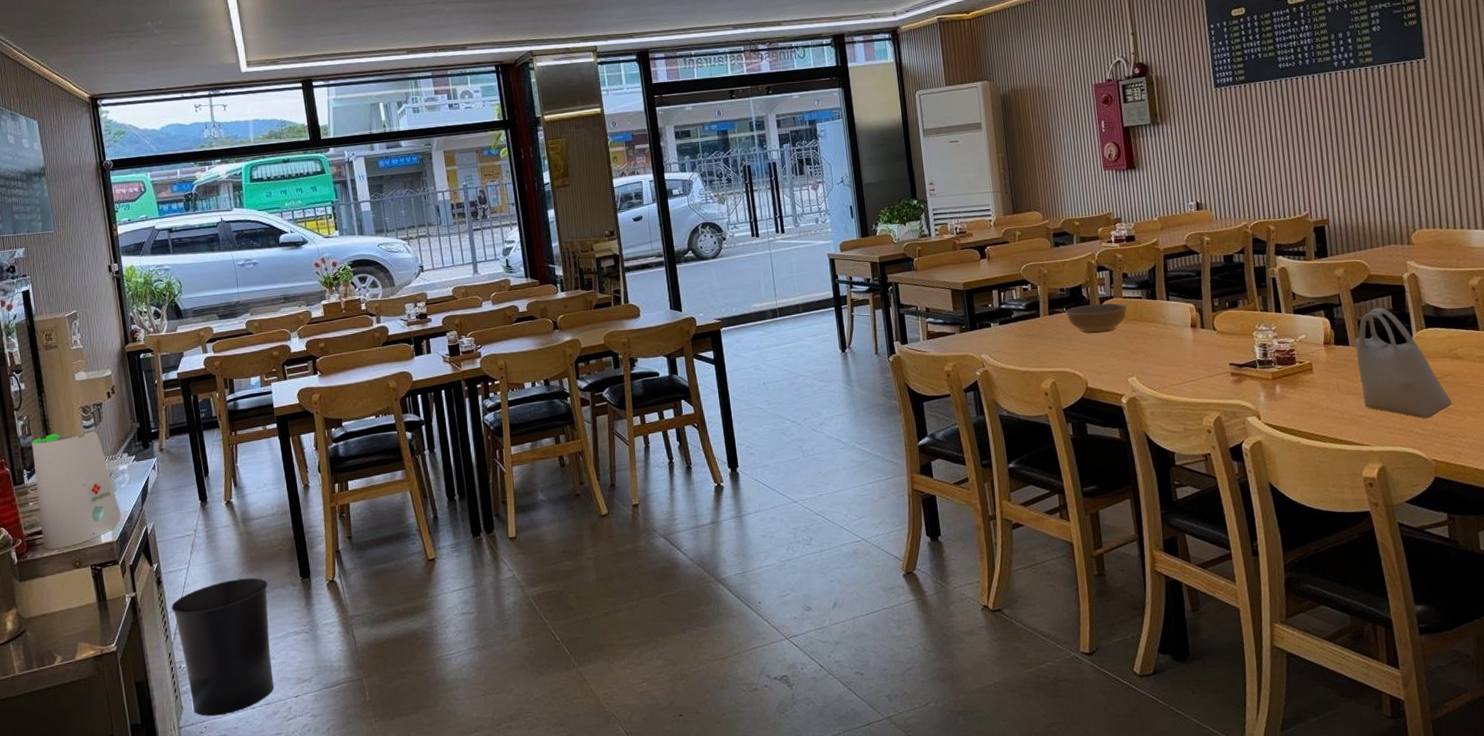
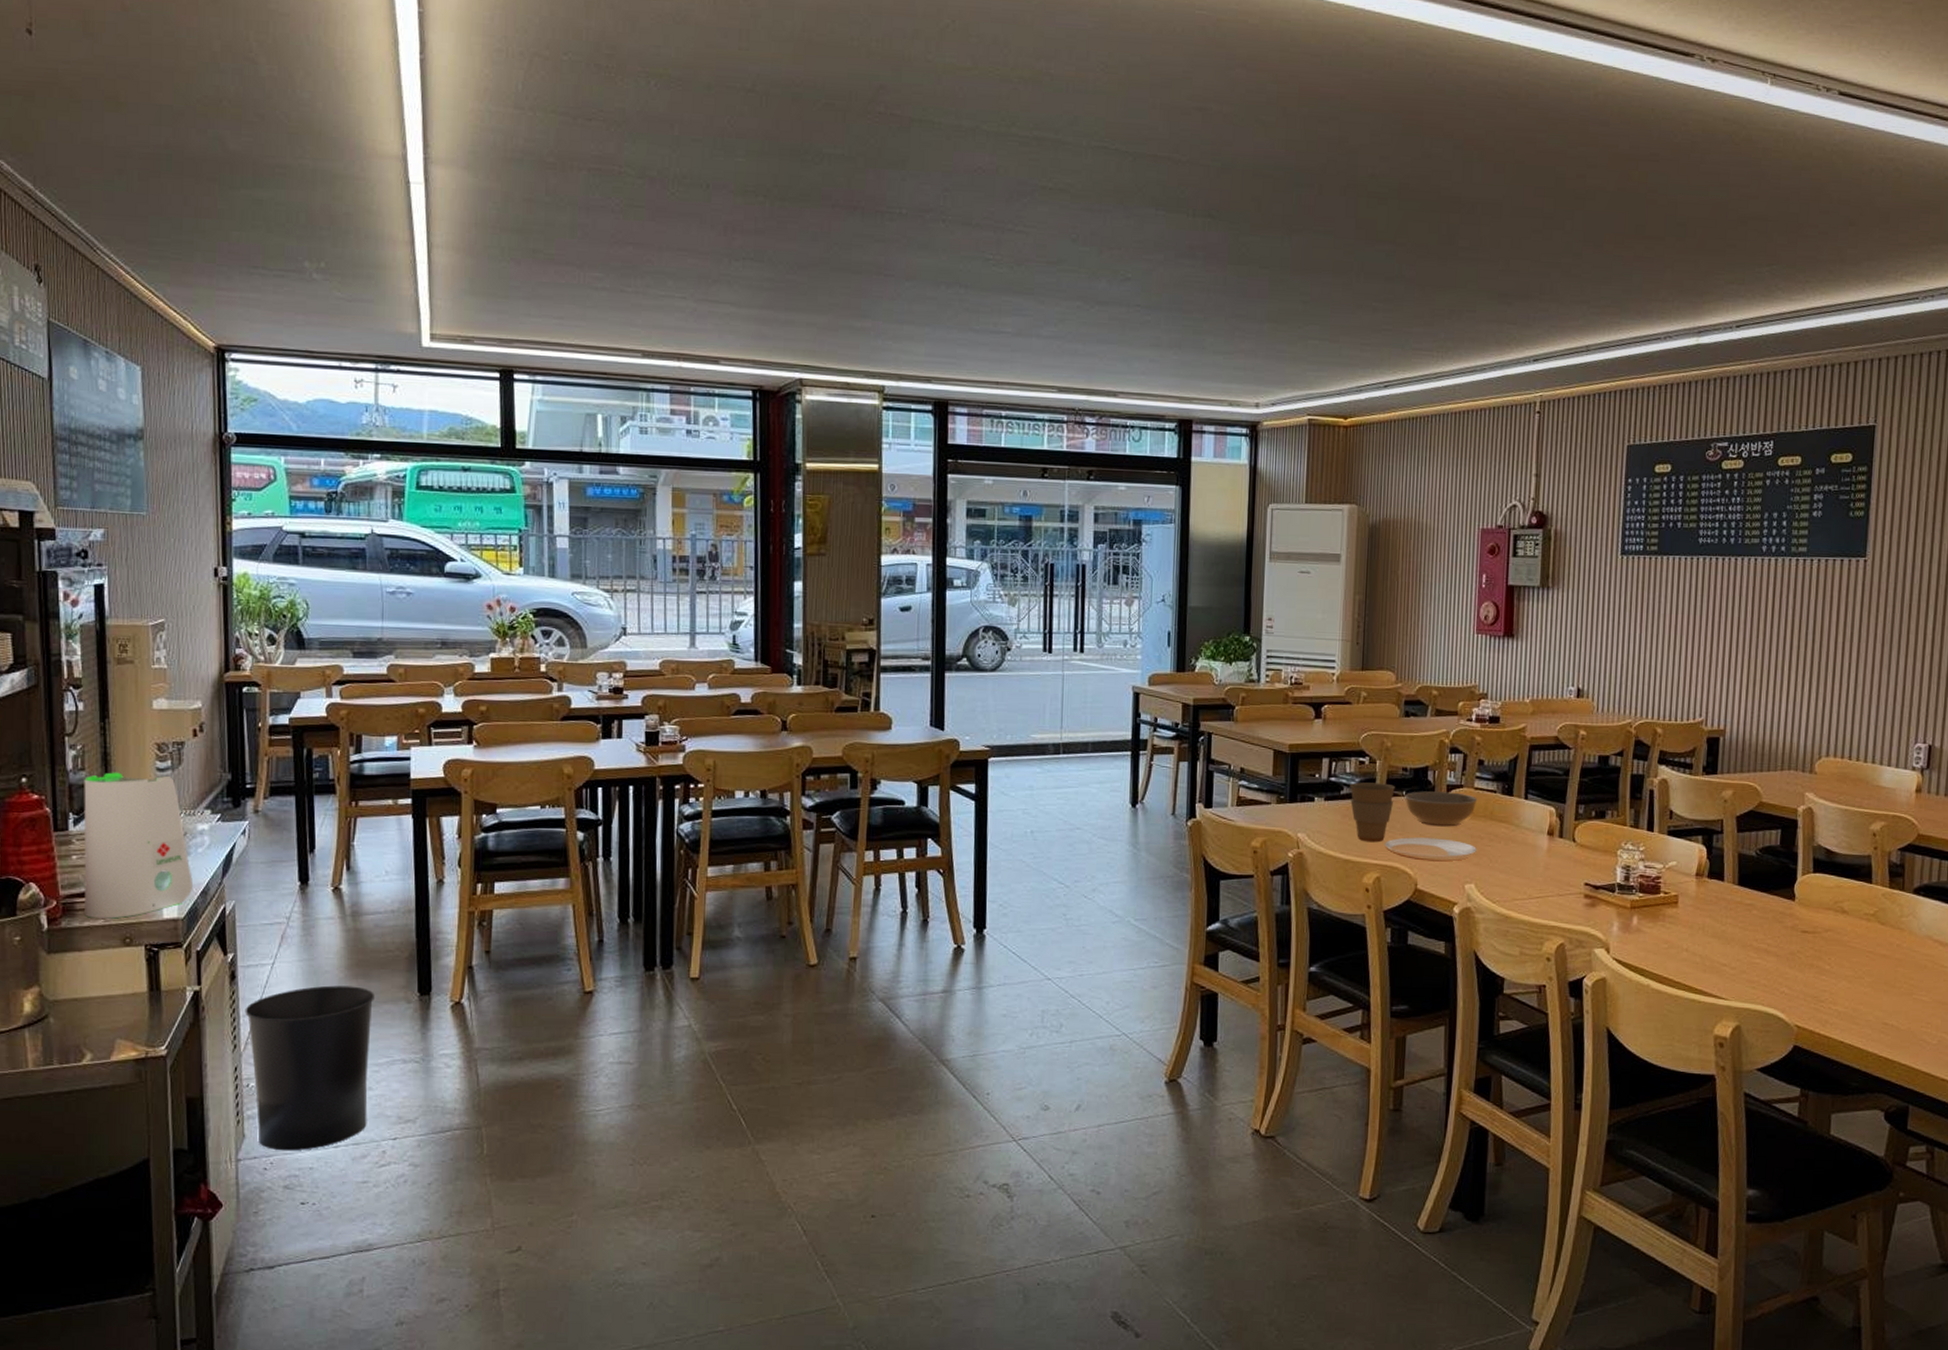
cup: none [1018,303,1057,355] -> present [1350,782,1395,843]
plate: none [1055,342,1133,364] -> present [1384,837,1477,862]
handbag: present [1355,307,1452,419] -> none [1729,841,1827,977]

